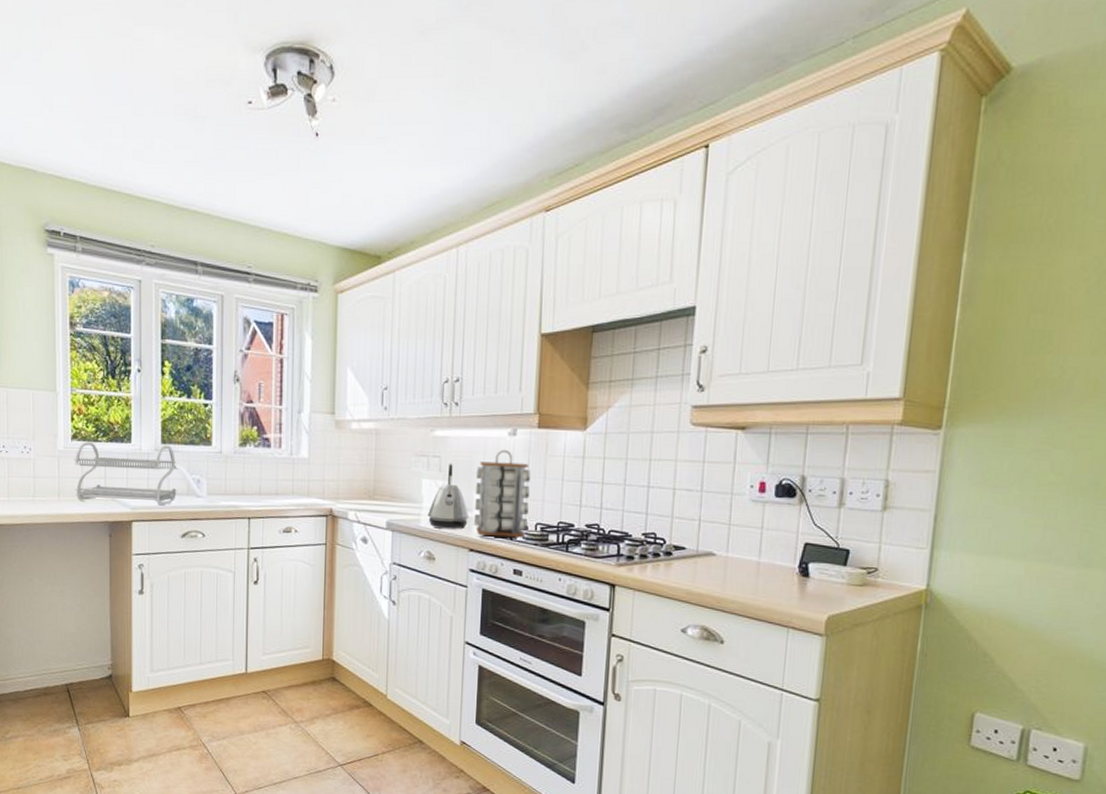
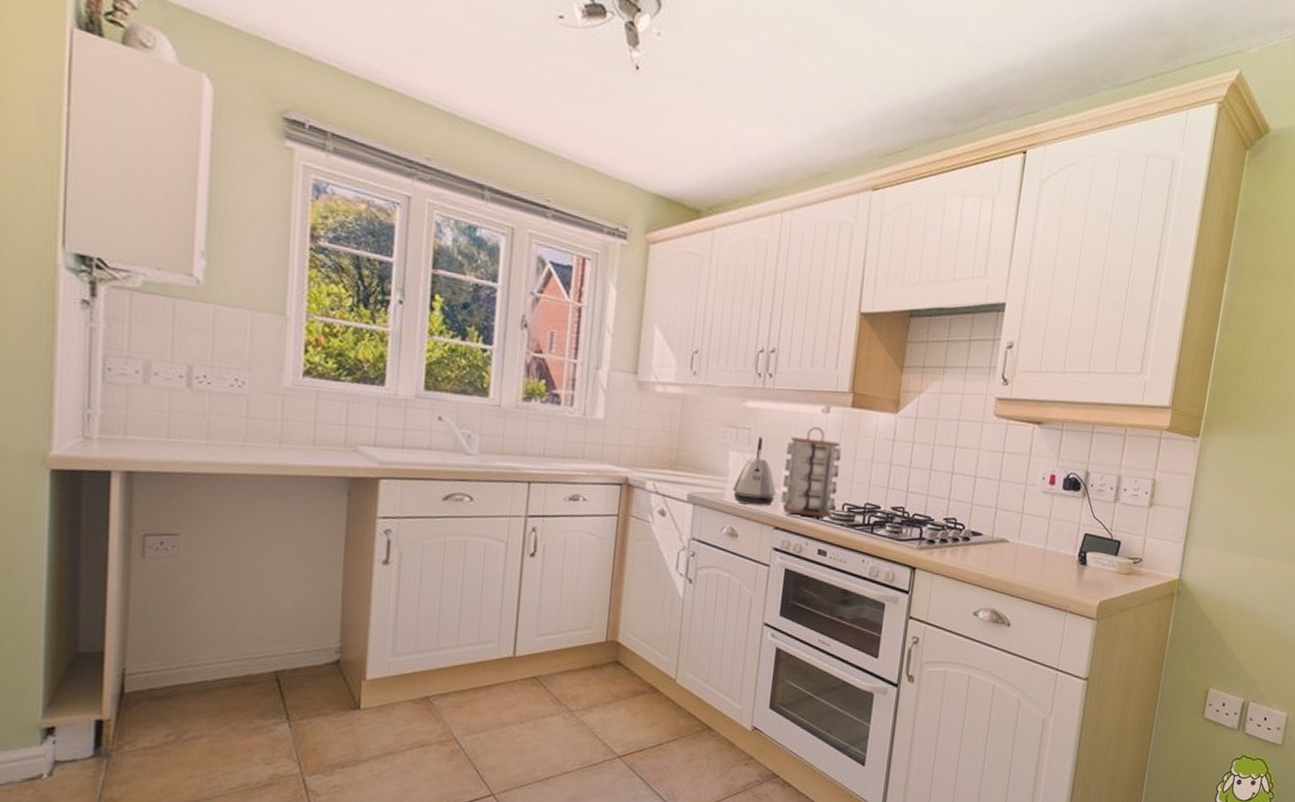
dish rack: present [74,442,178,506] -> none [304,379,443,462]

